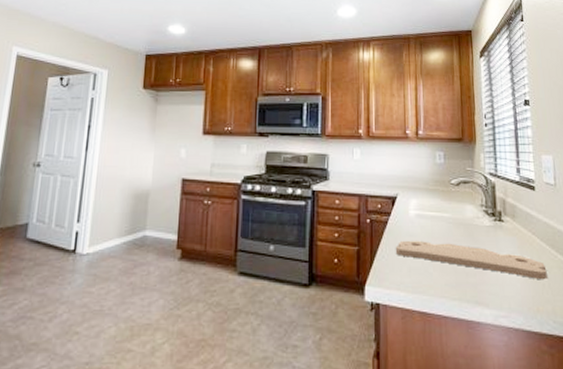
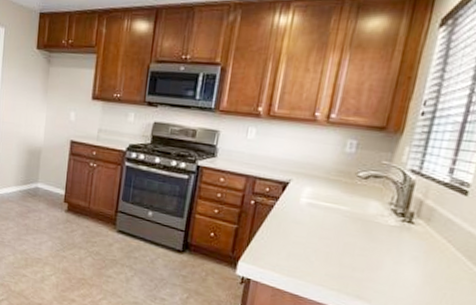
cutting board: present [395,240,547,280] -> none [276,226,454,290]

